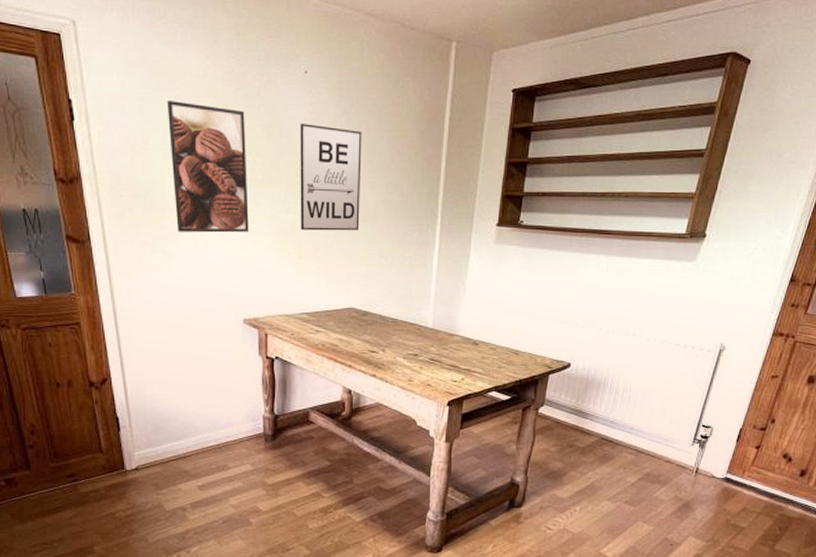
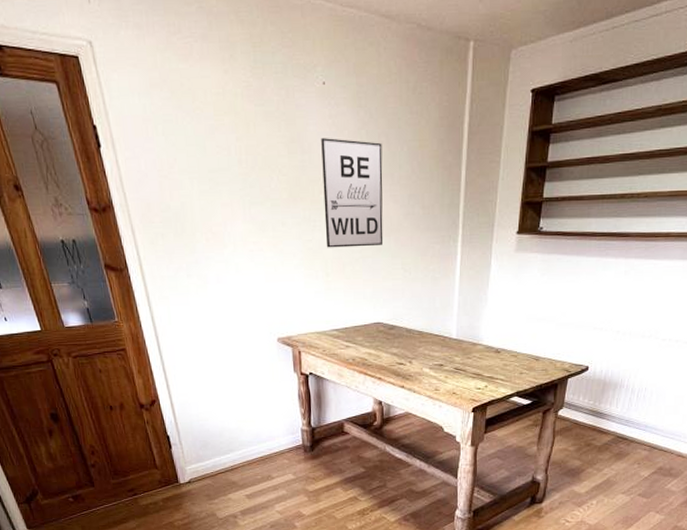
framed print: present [167,101,249,233] -> none [189,121,277,256]

